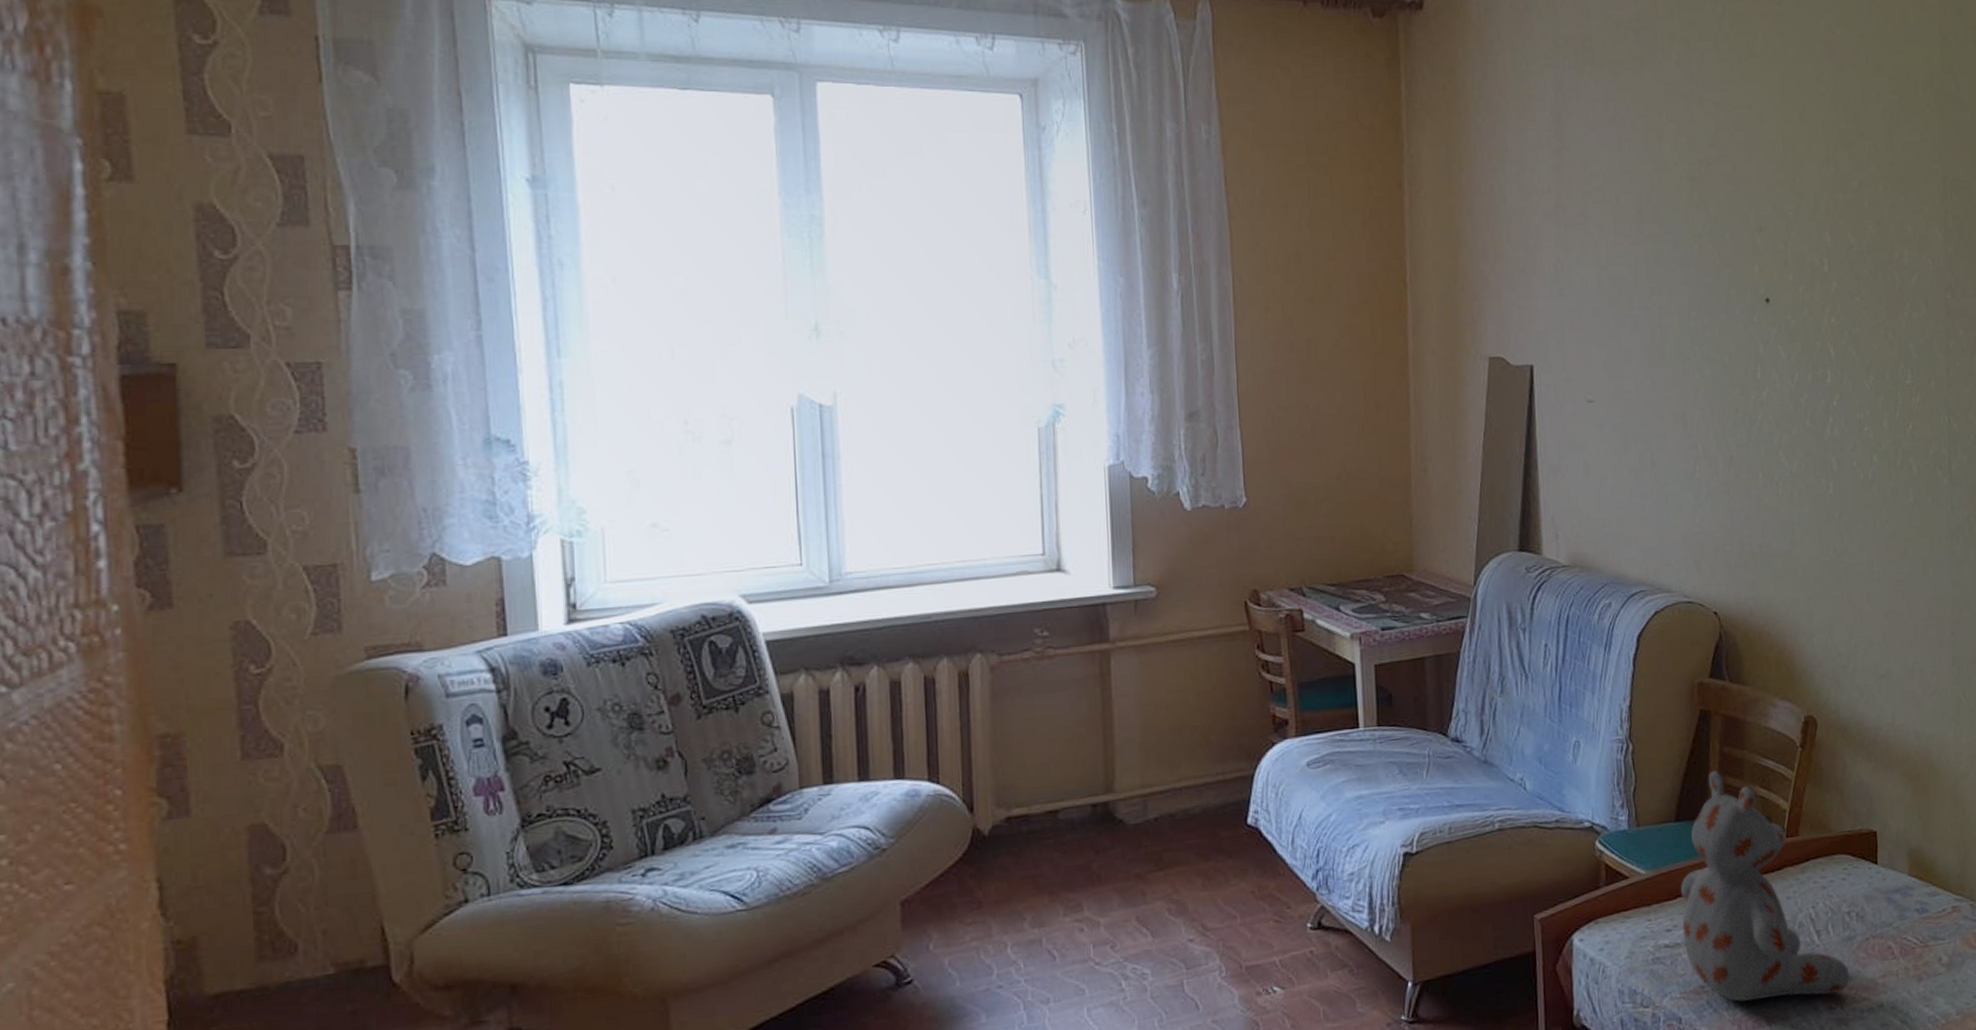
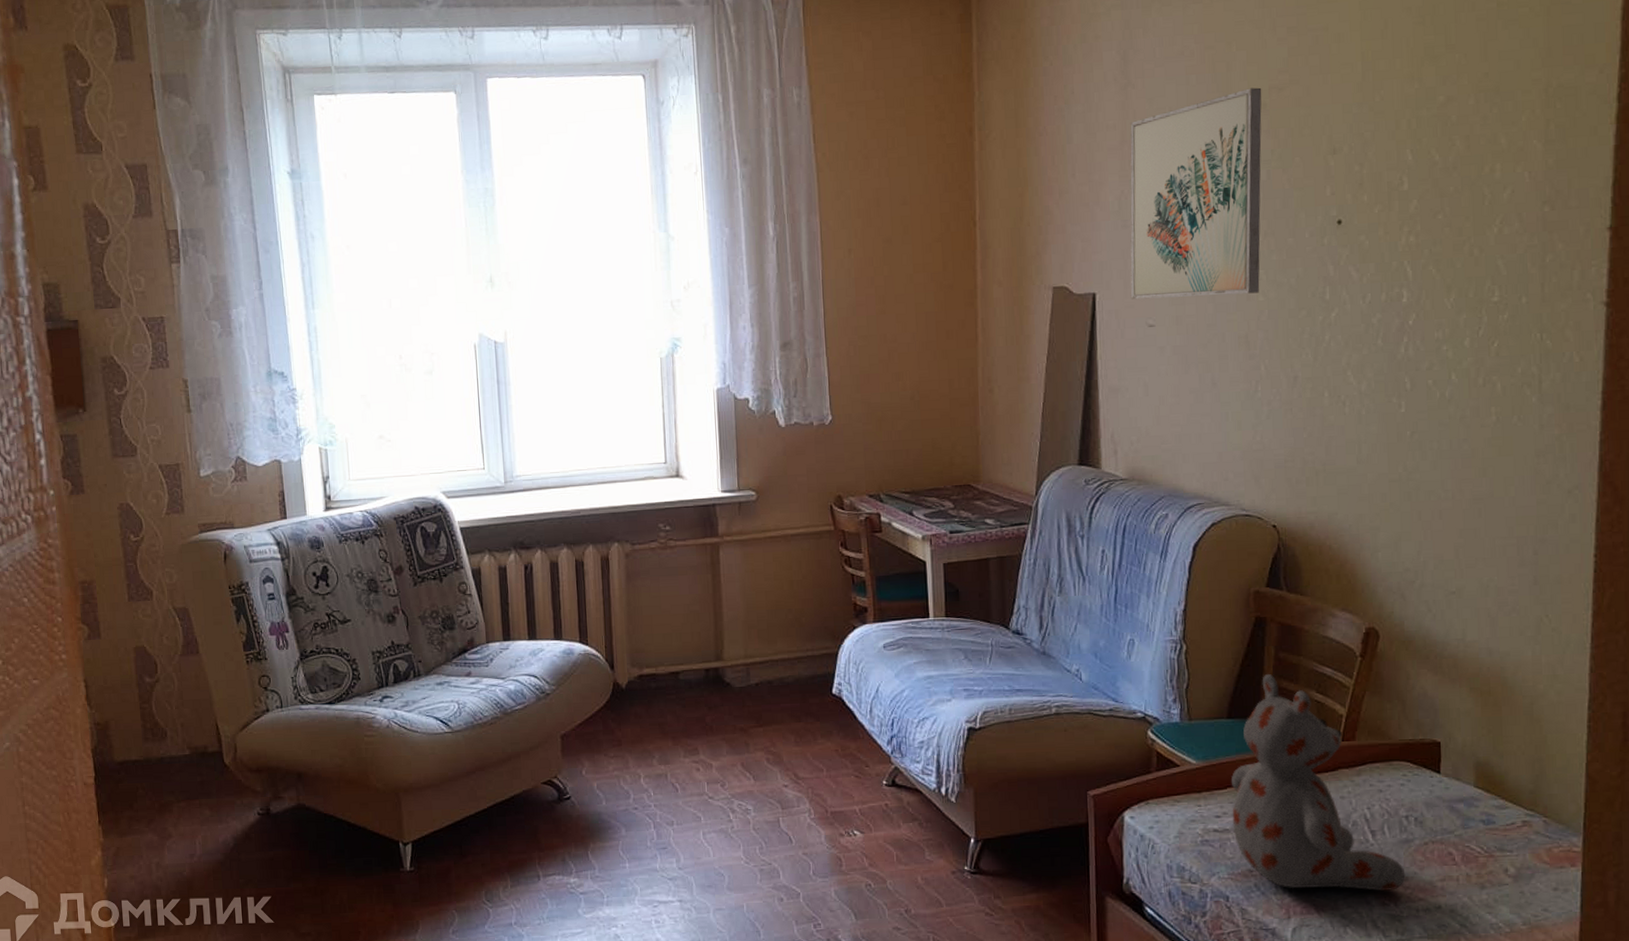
wall art: none [1565,160,1695,373] -> present [1130,87,1262,300]

